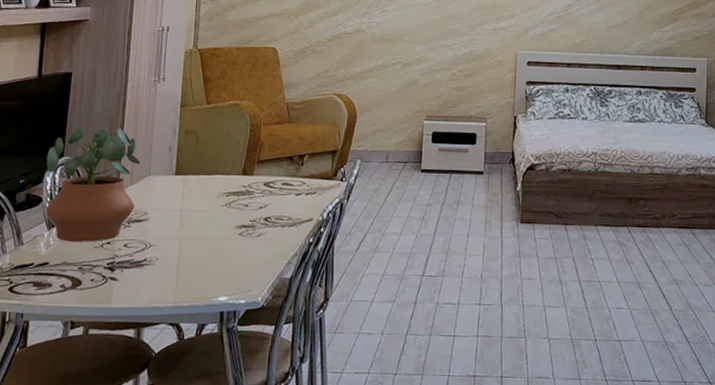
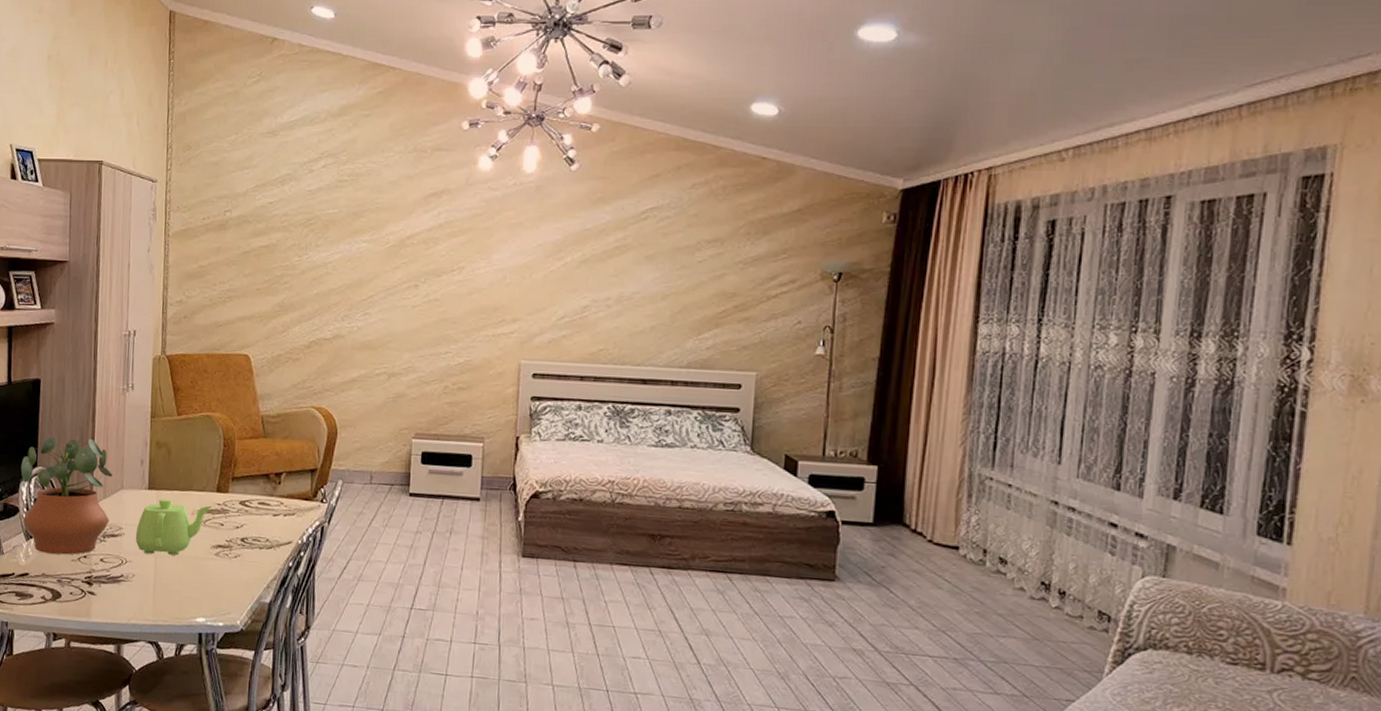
teapot: none [160,183,239,237] -> present [135,499,213,556]

